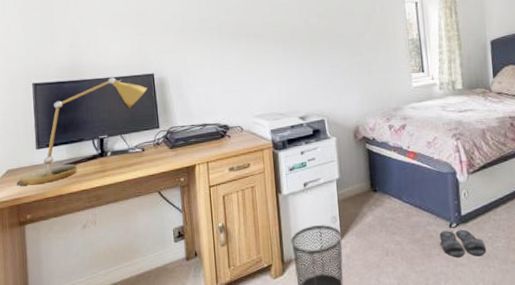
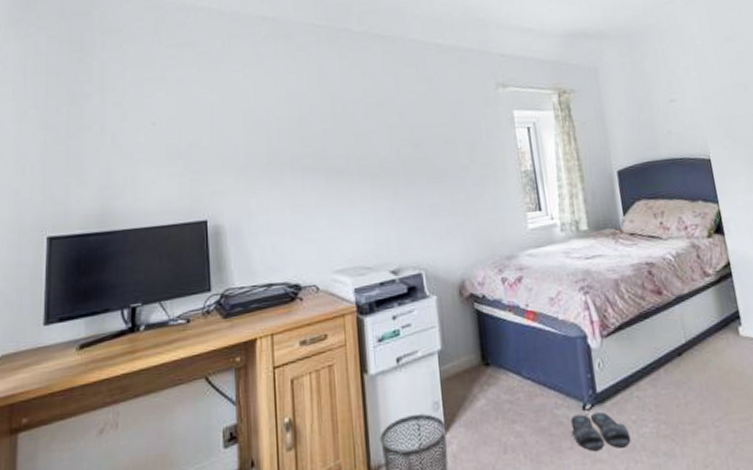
desk lamp: present [17,77,147,187] -> none [12,227,198,378]

